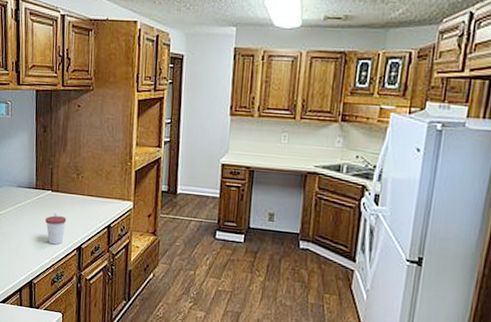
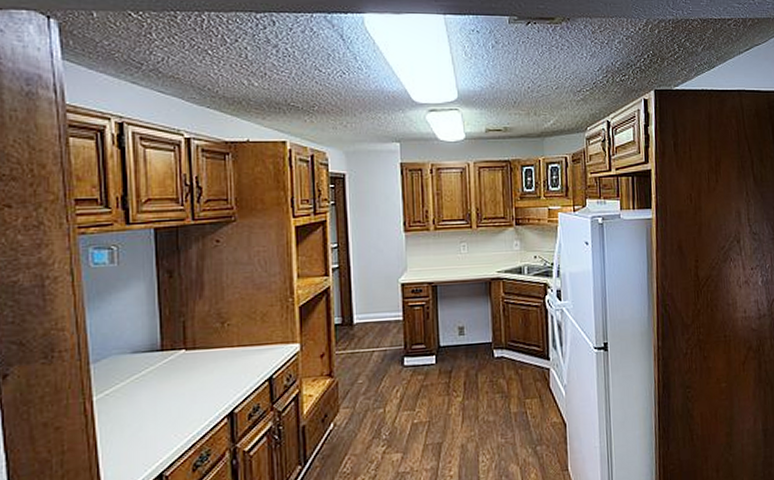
cup: present [45,213,67,245] -> none [178,377,211,418]

